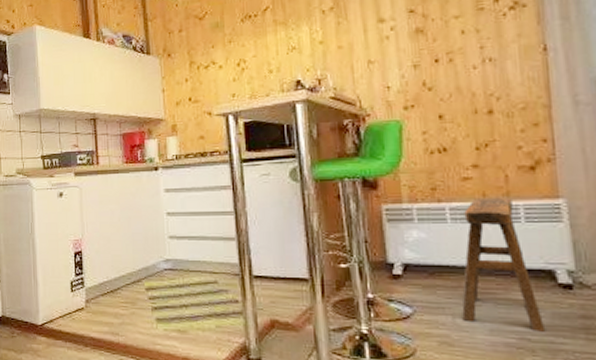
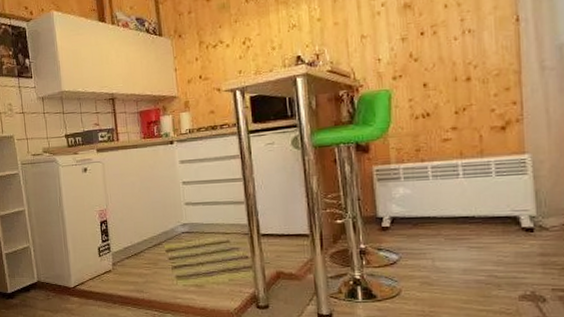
stool: present [462,198,546,332] -> none [440,155,510,269]

